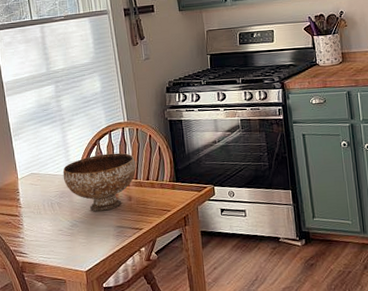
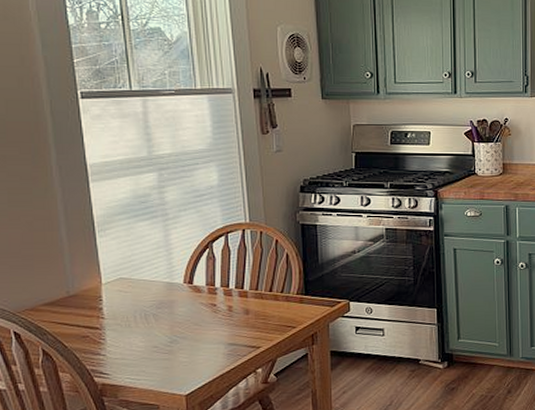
bowl: present [62,152,136,212] -> none [162,258,257,326]

